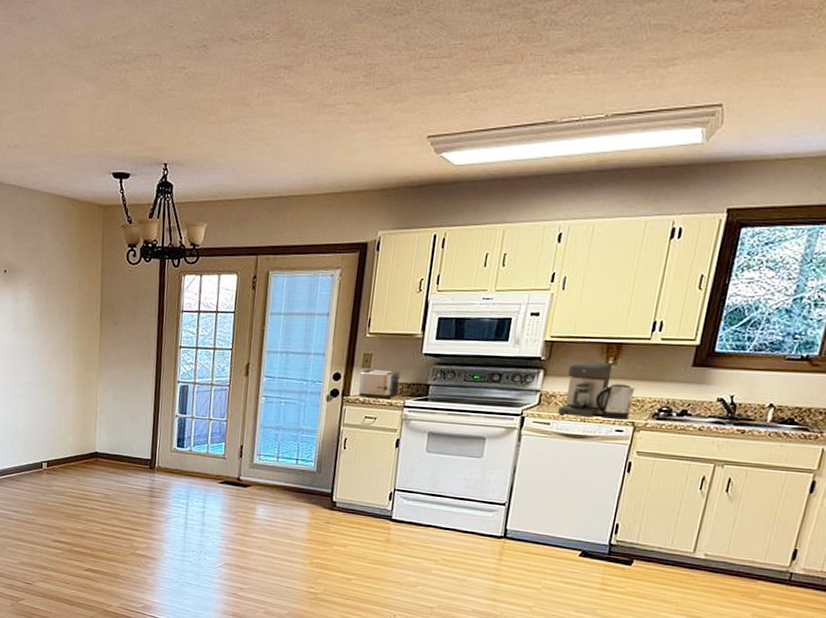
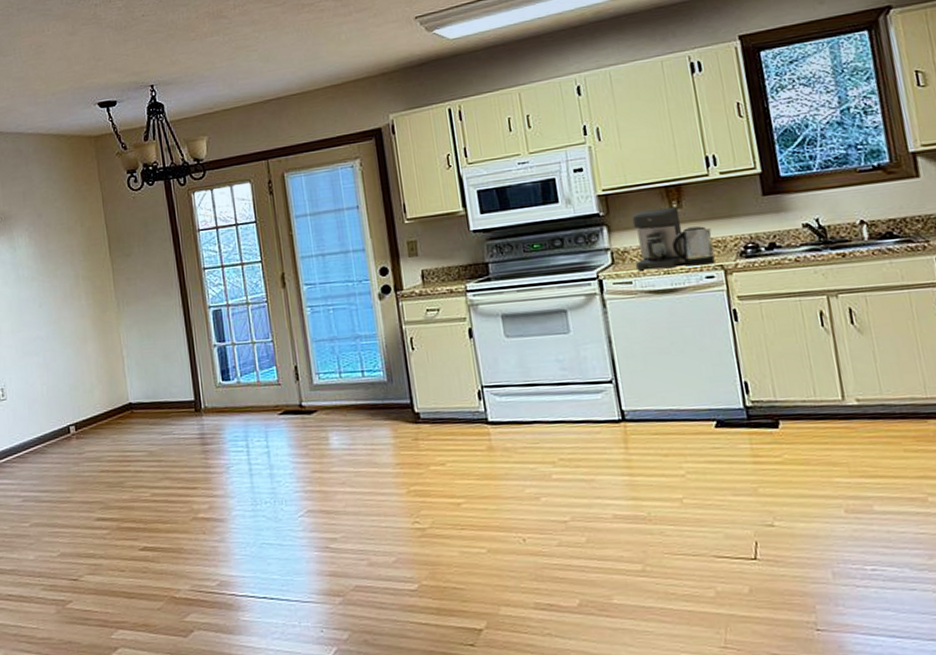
toaster: present [358,369,401,399] -> none [408,253,456,288]

